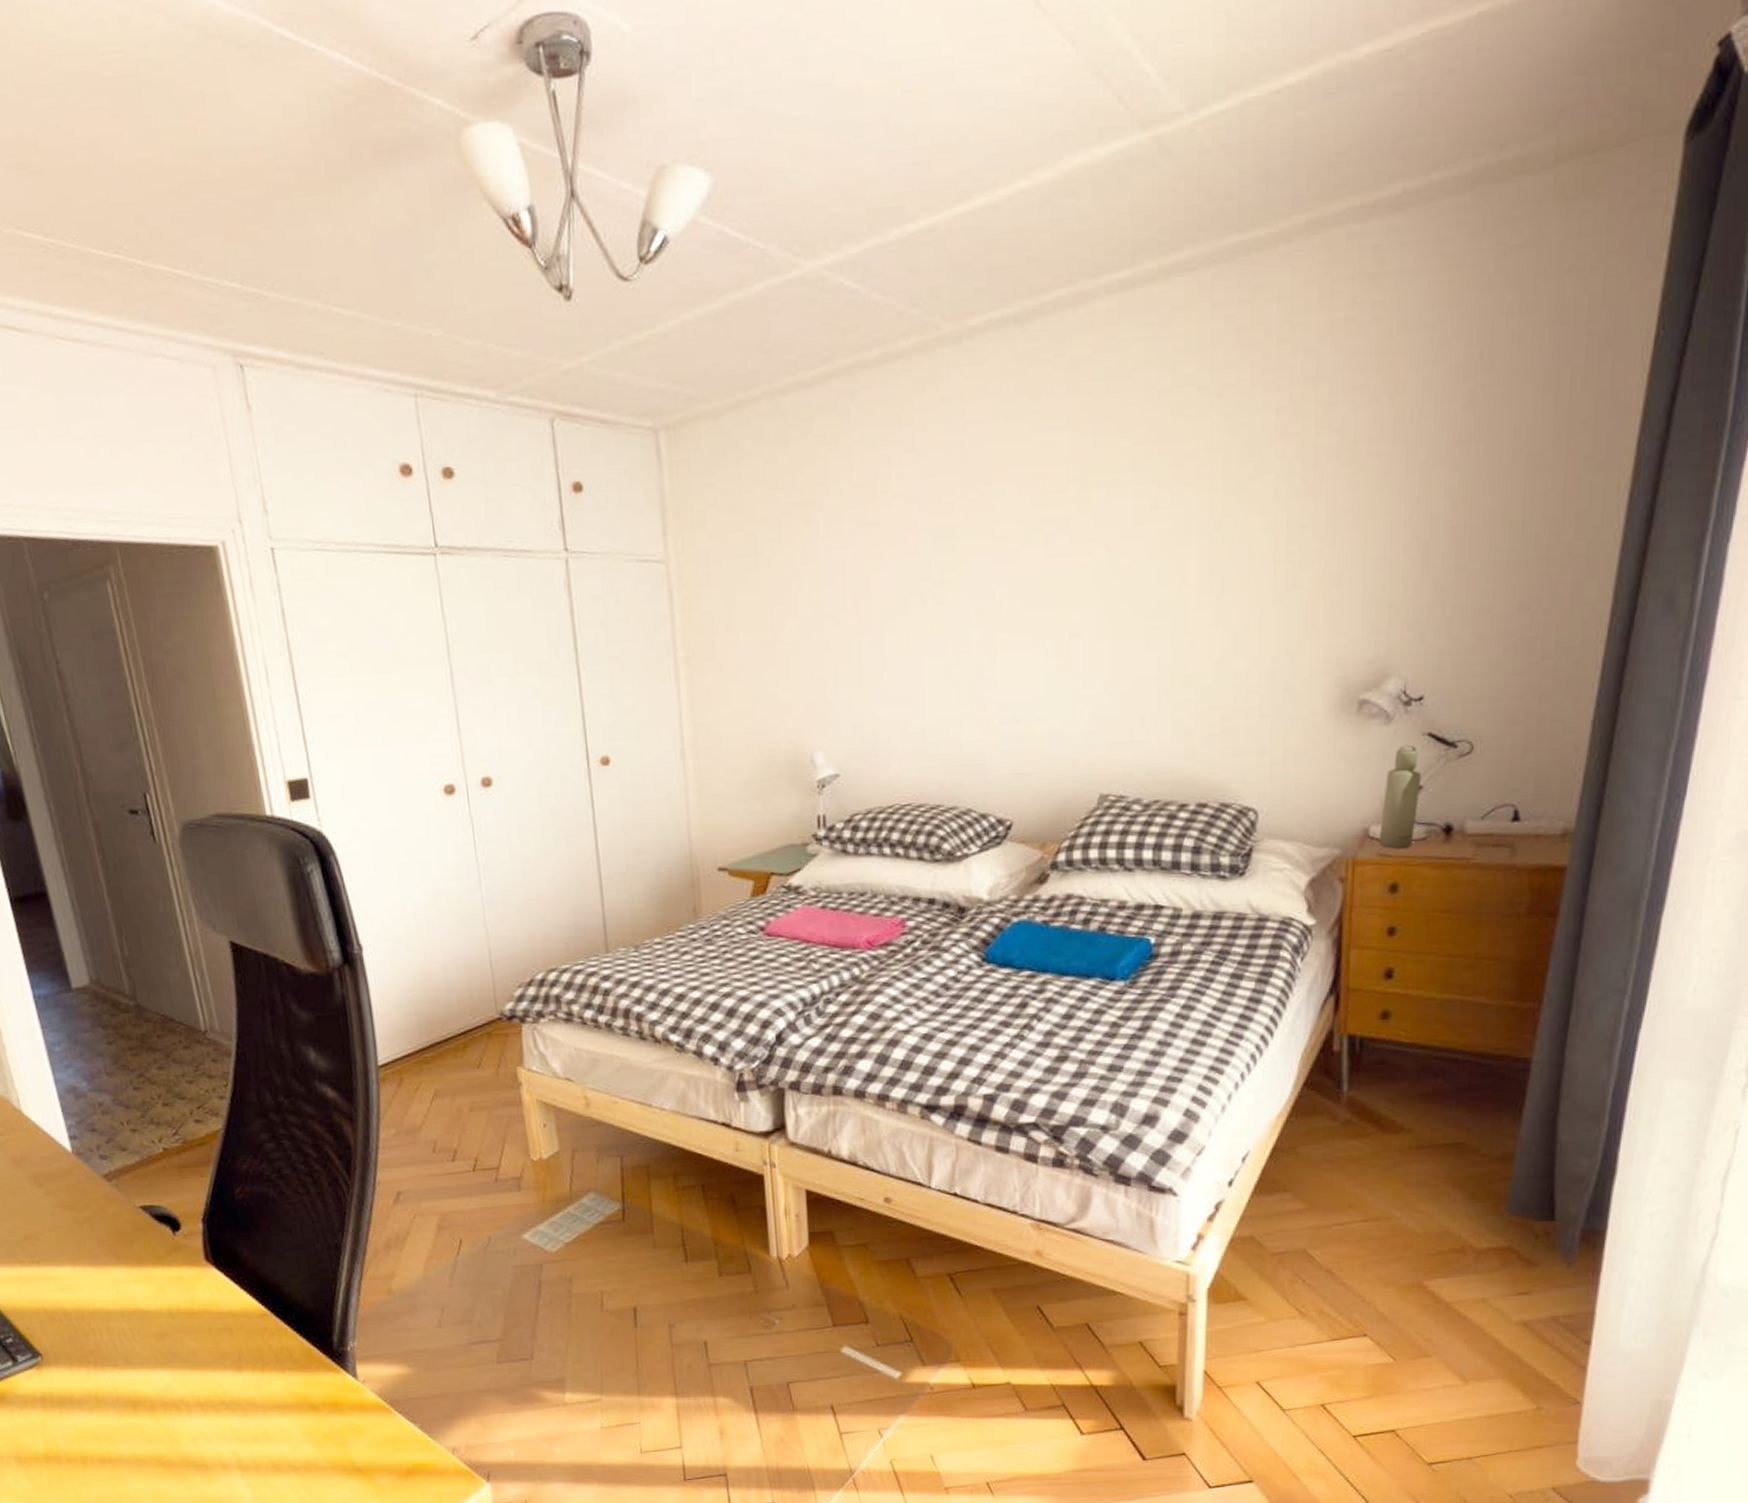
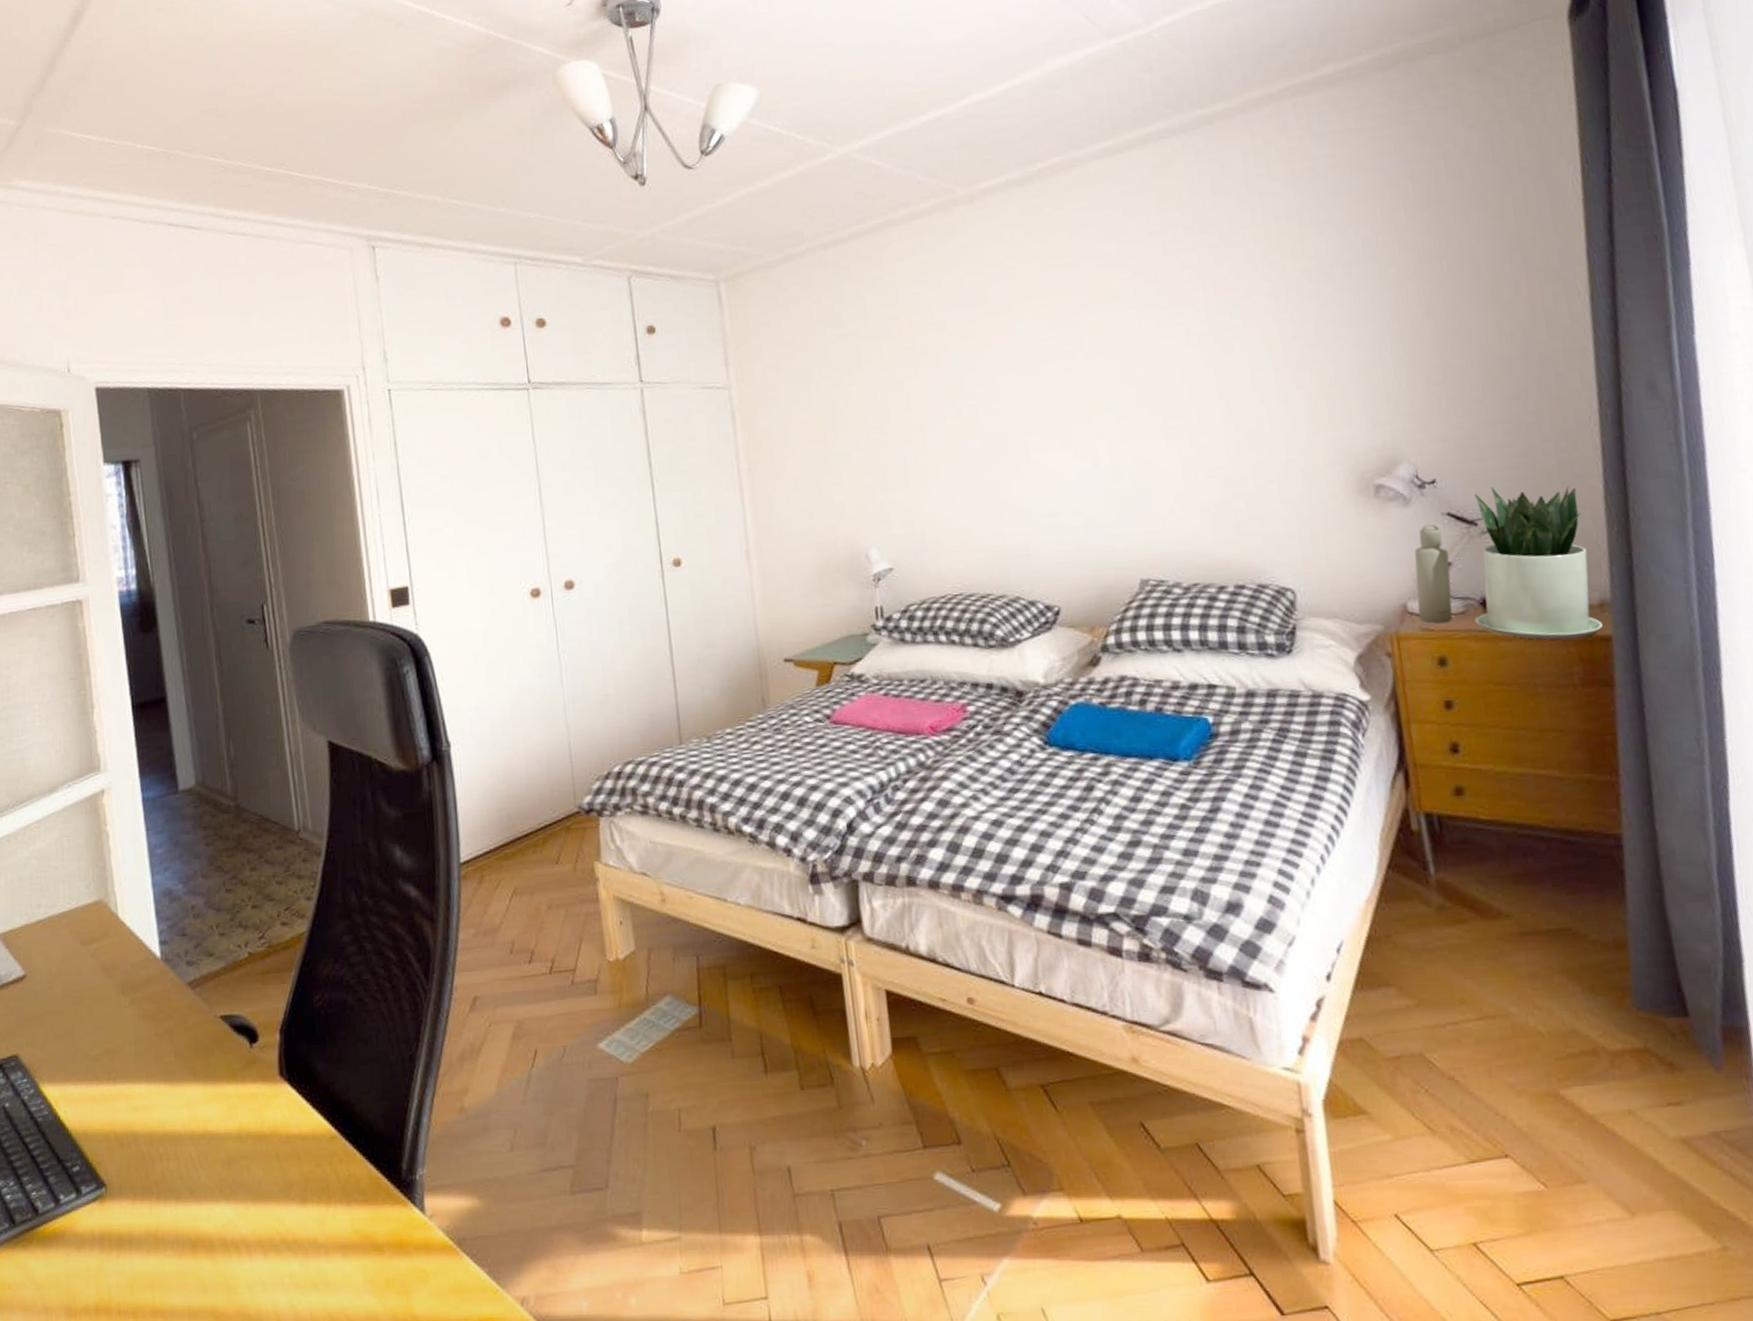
planter: none [1434,706,1565,869] -> present [1475,487,1604,640]

